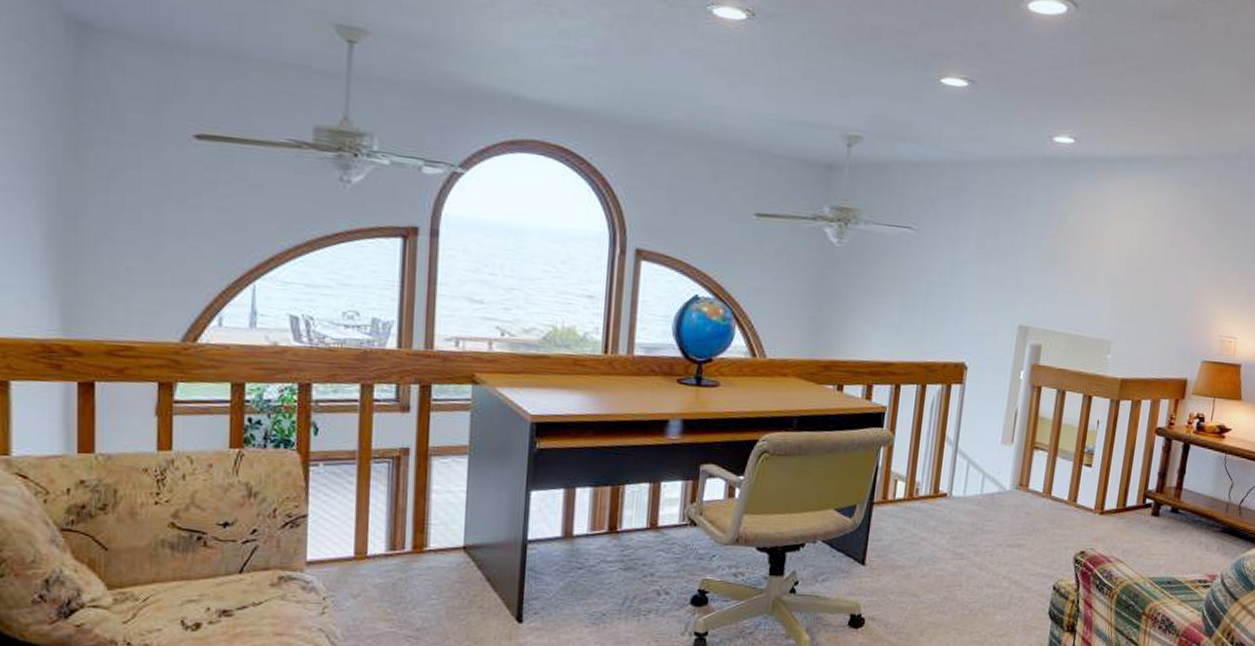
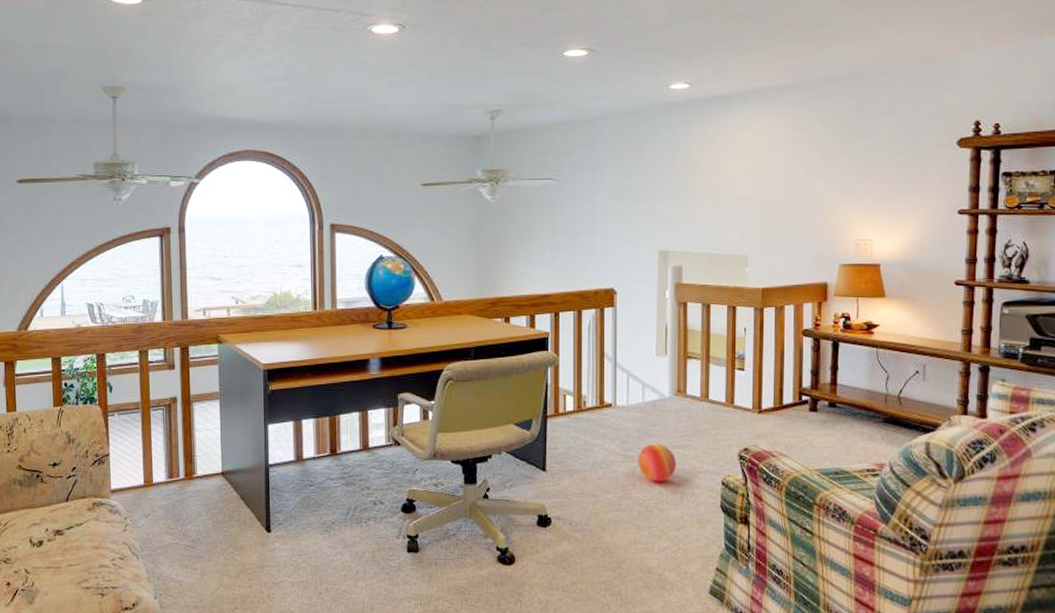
ball: none [967,540,1009,583] -> present [638,443,677,482]

